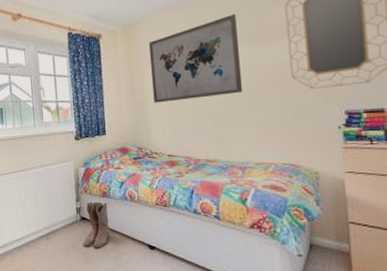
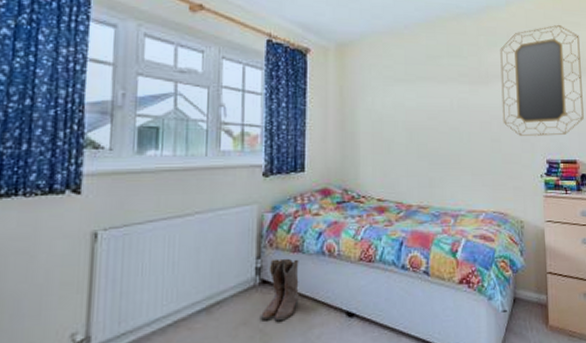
wall art: present [148,14,243,103] -> none [364,50,459,137]

